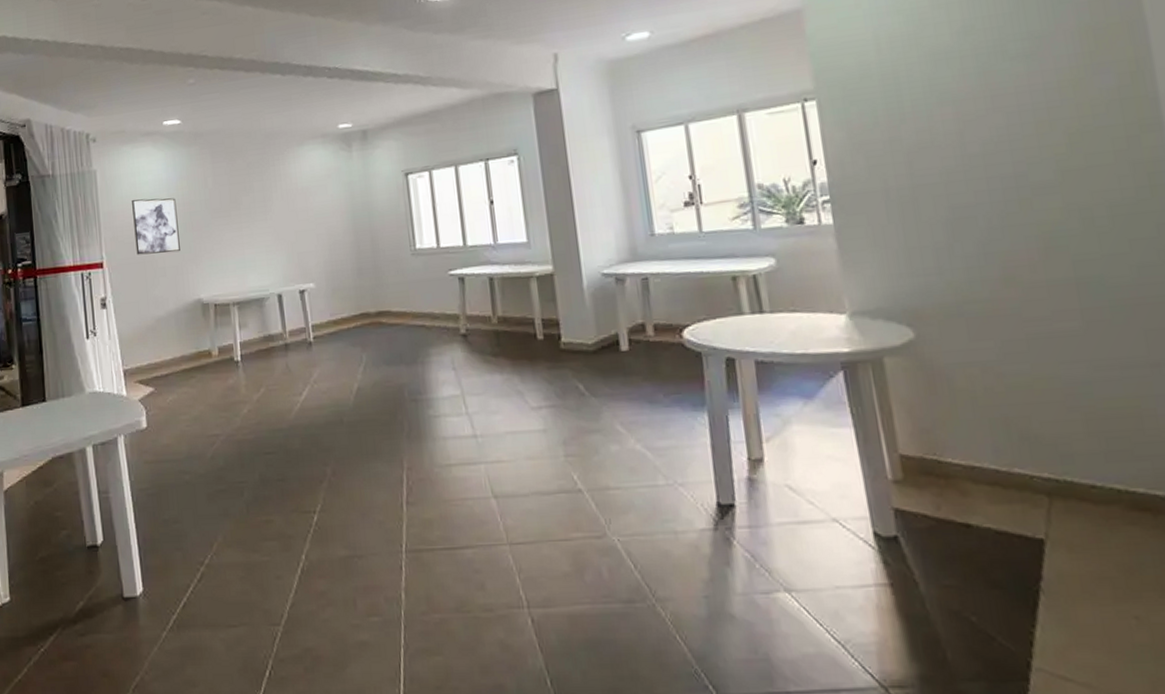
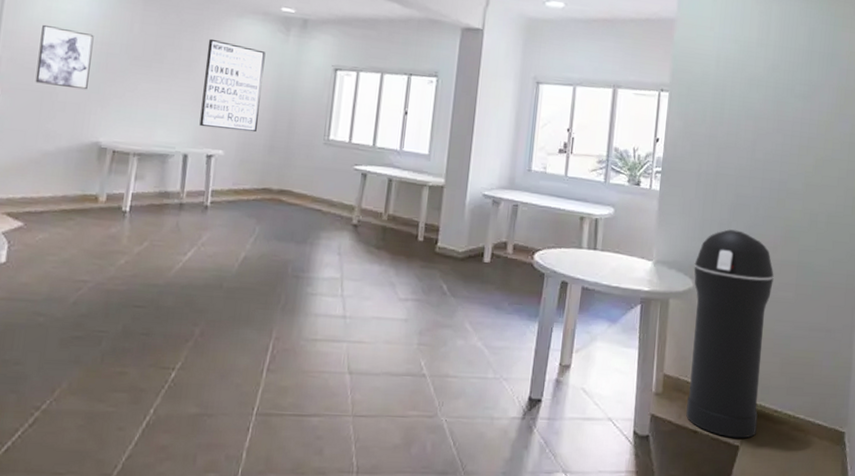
wall art: none [276,173,342,264] -> present [199,38,266,133]
trash can: none [909,252,1068,529] -> present [686,229,774,439]

